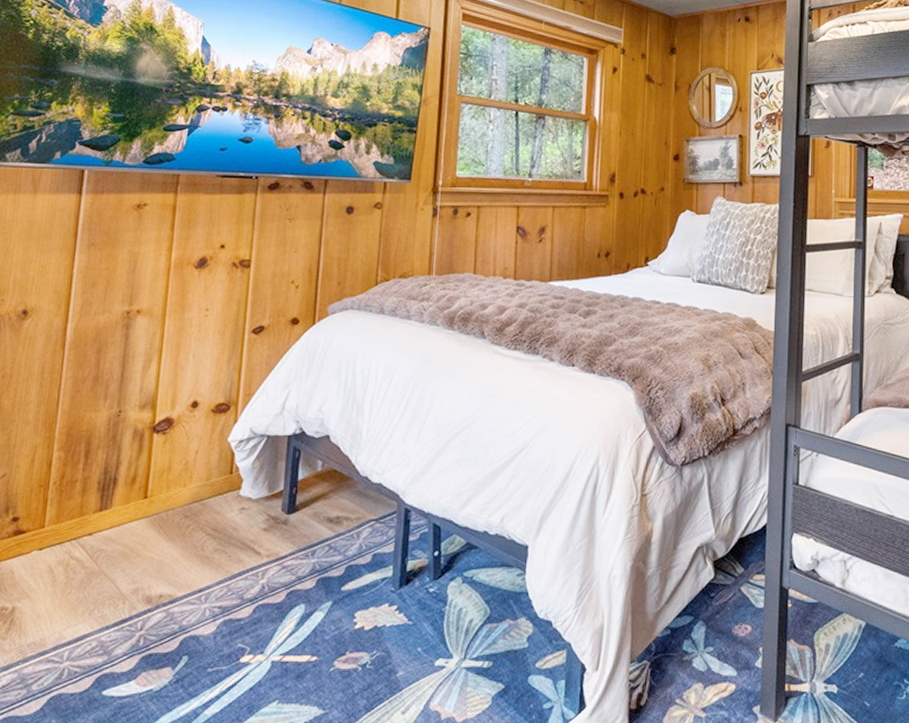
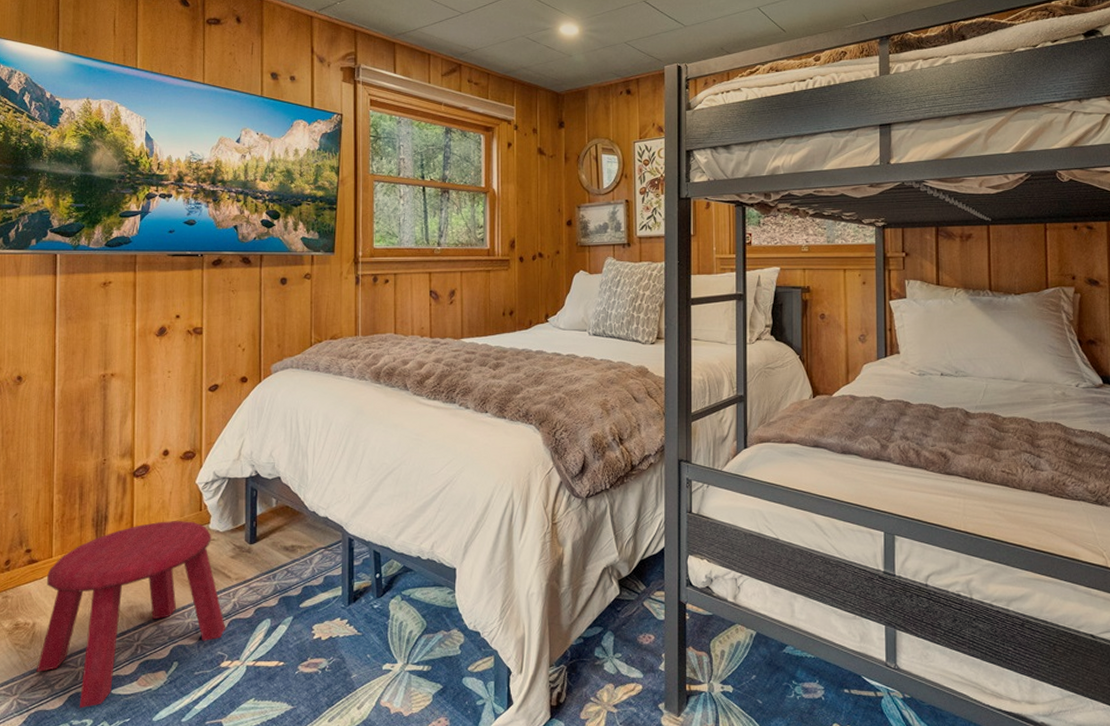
stool: none [9,485,250,714] -> present [36,521,225,709]

